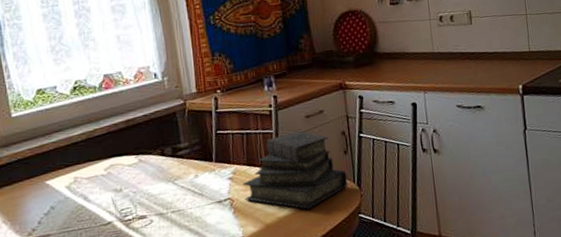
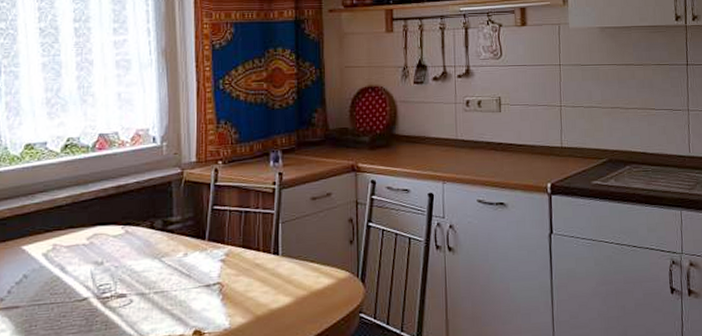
diary: present [243,130,348,209] -> none [235,213,351,303]

